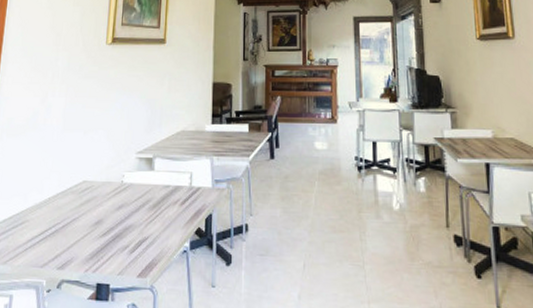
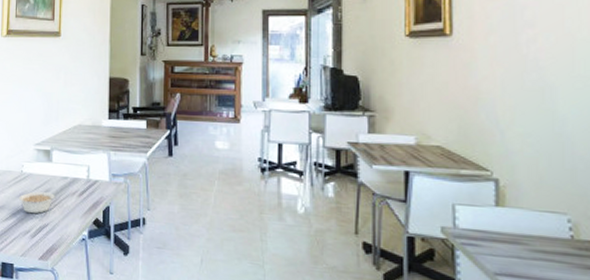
legume: none [117,202,158,227] -> present [18,191,57,214]

